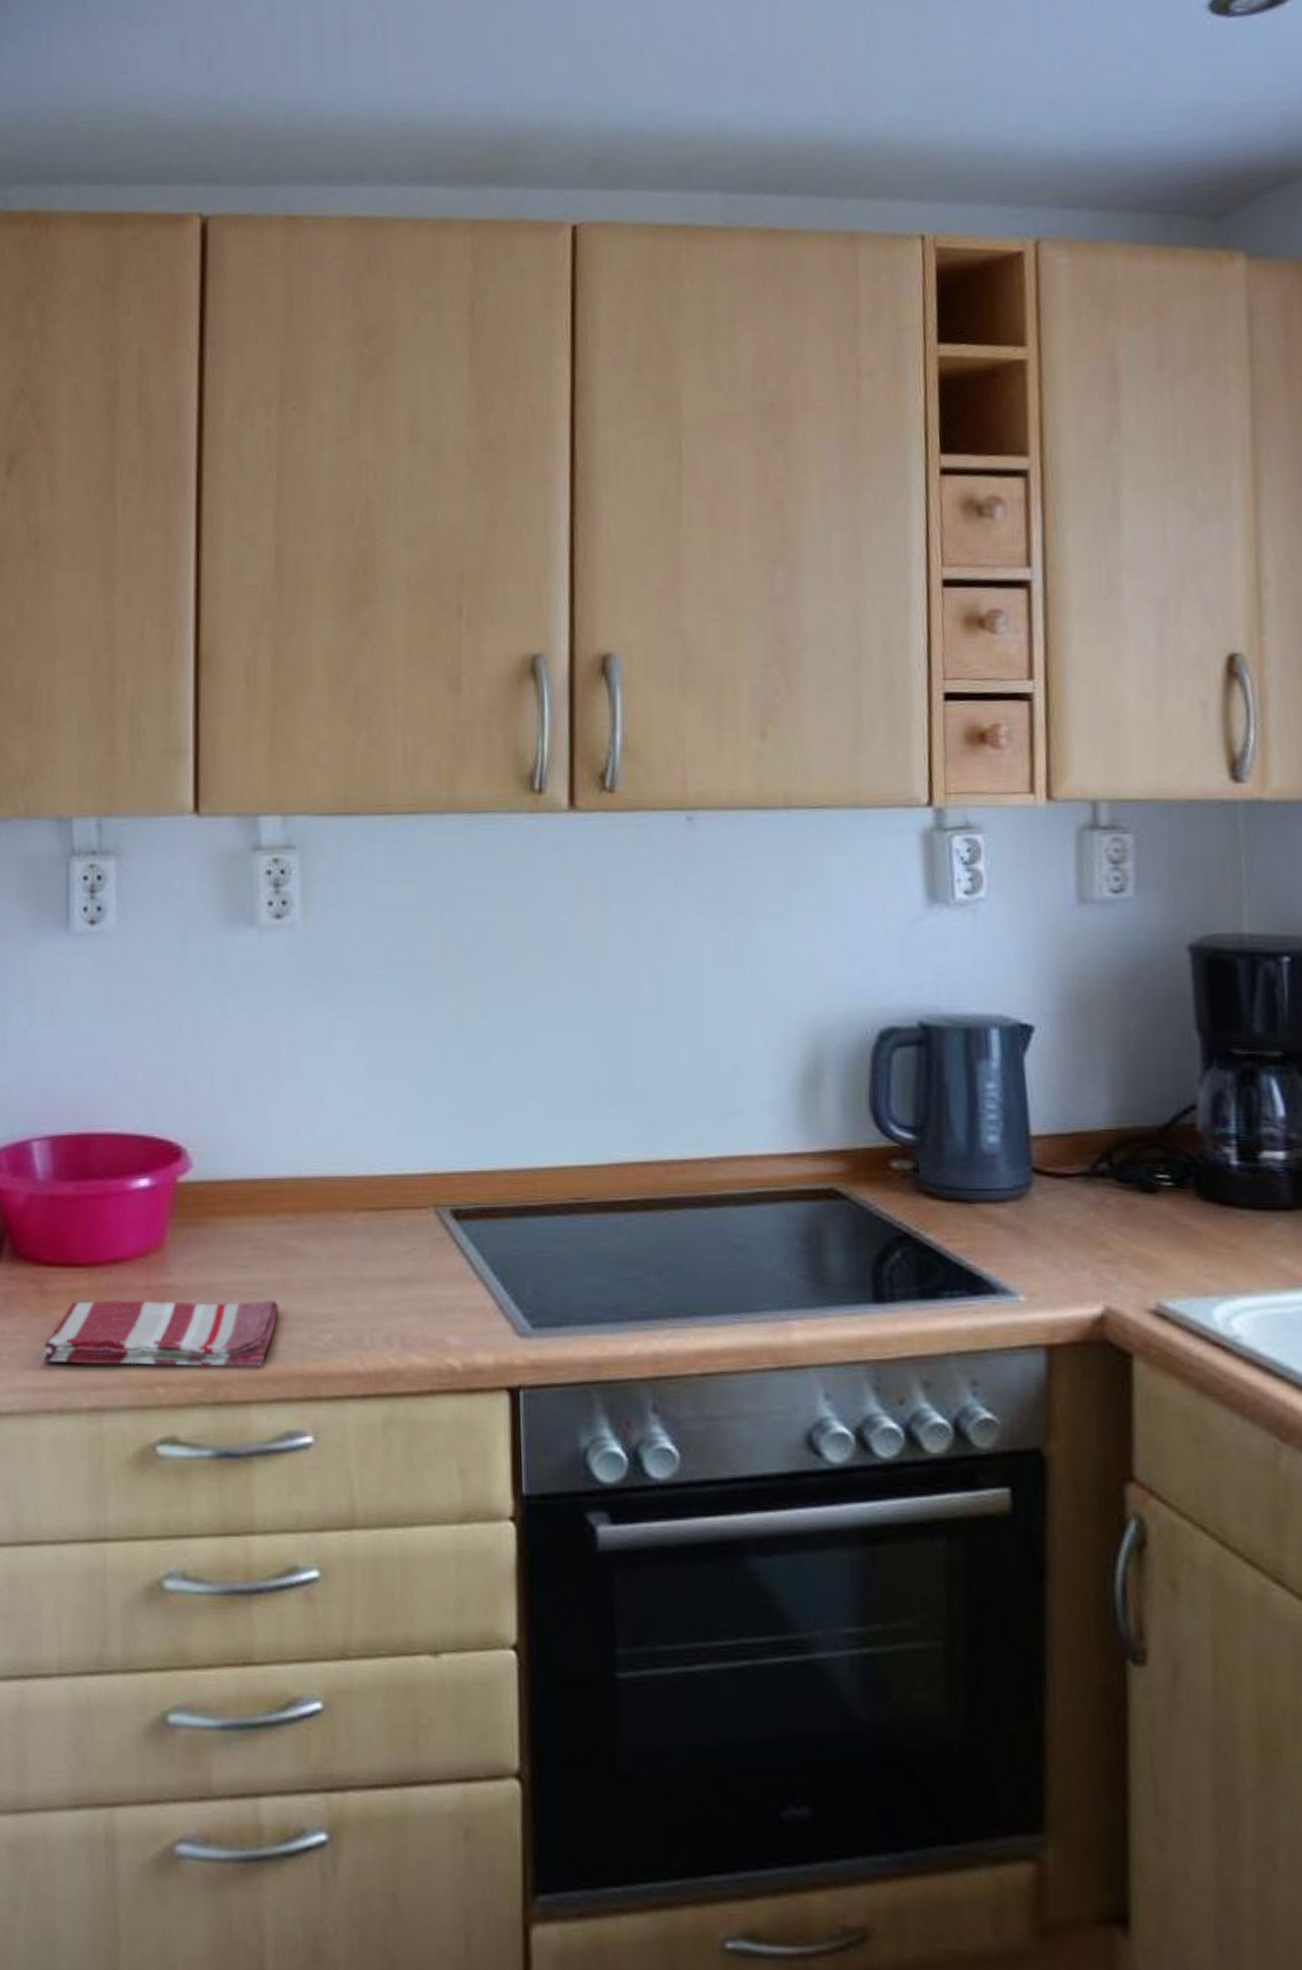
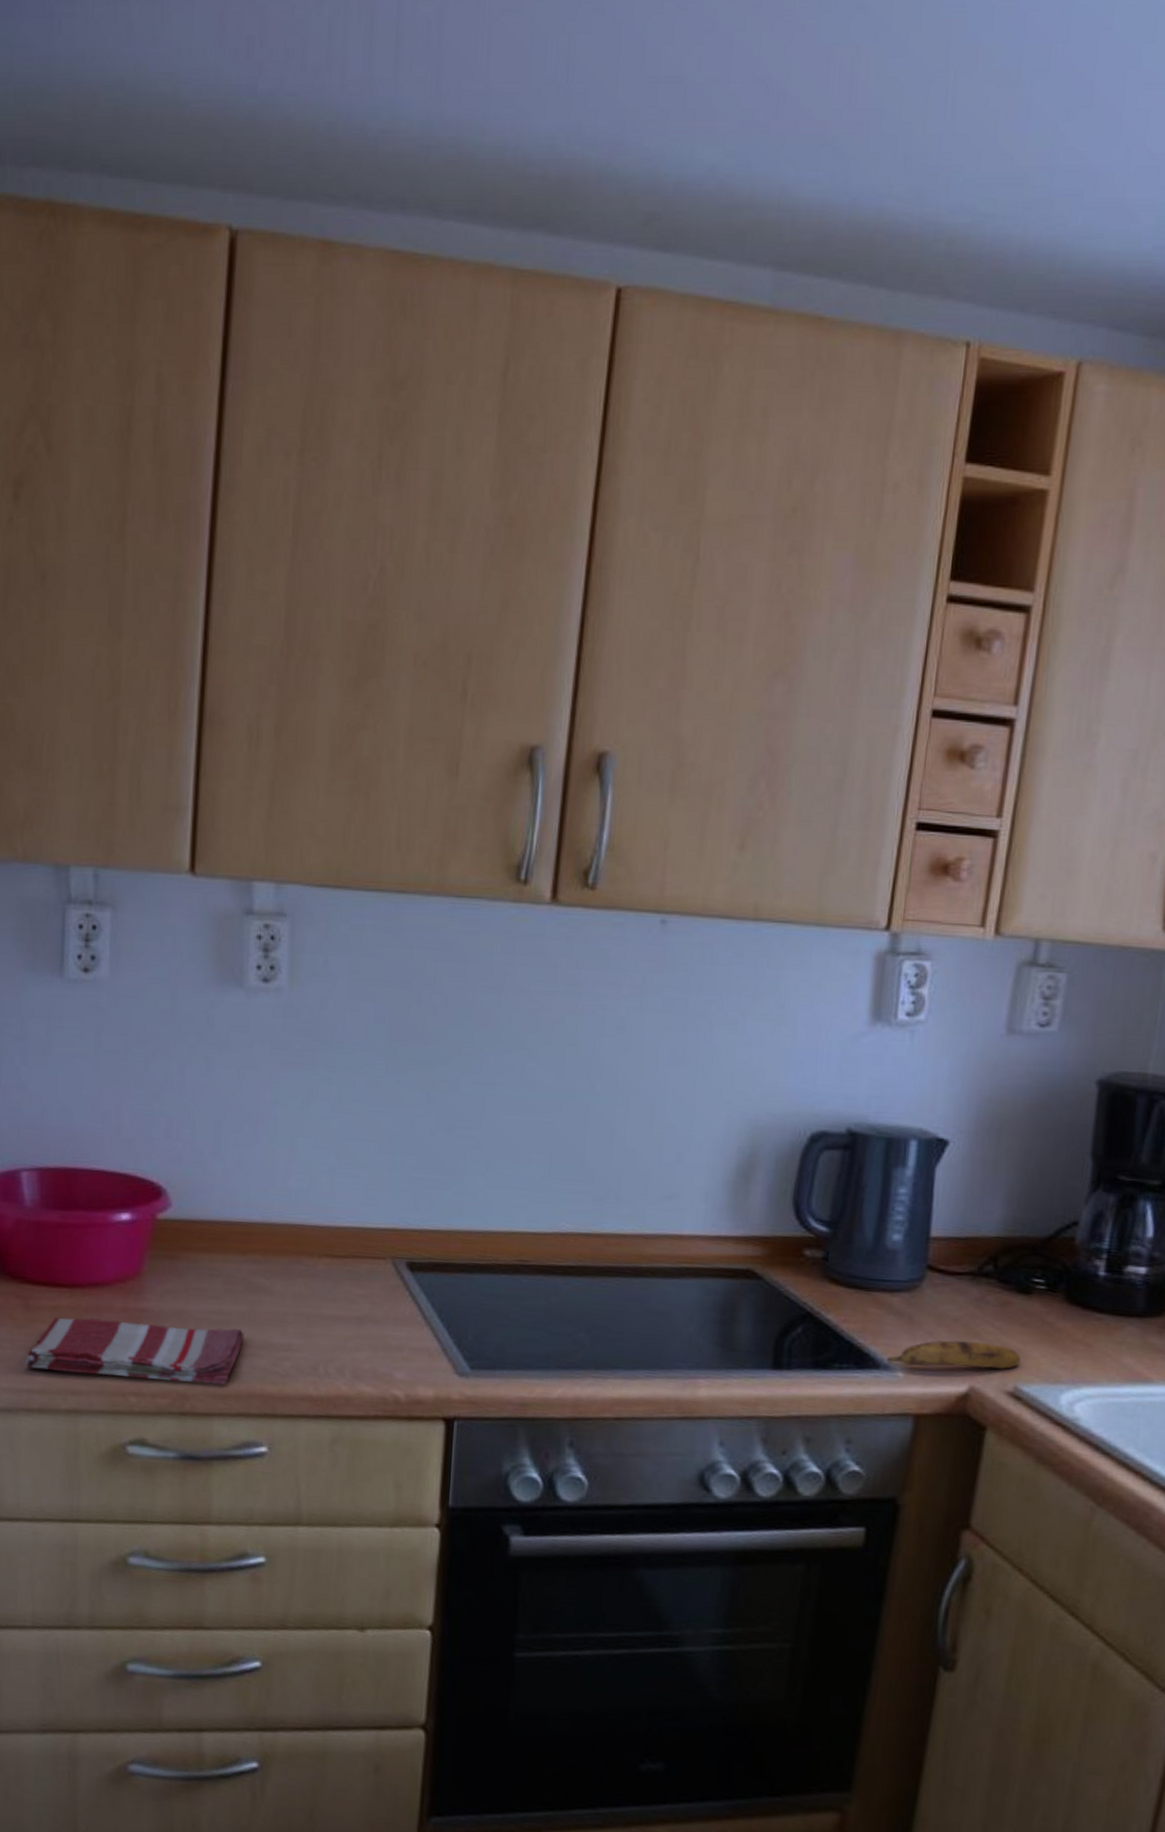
banana: none [1003,1252,1158,1287] -> present [887,1340,1021,1370]

